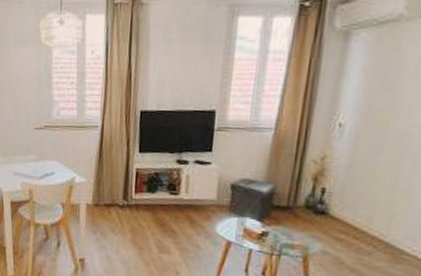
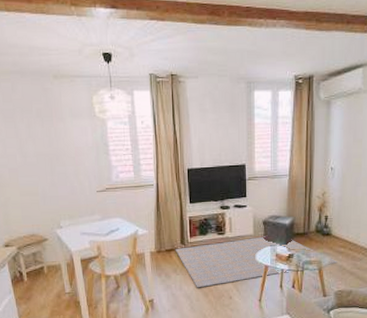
rug: none [115,203,334,256] -> present [175,236,338,288]

